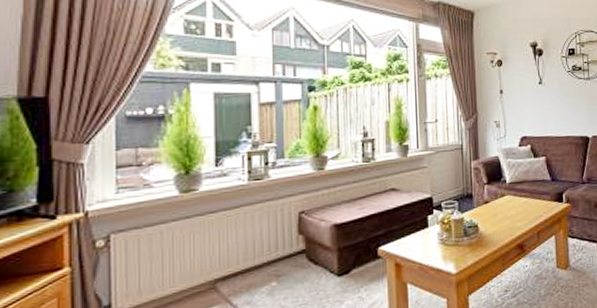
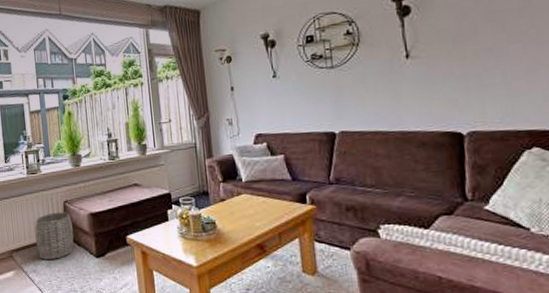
woven basket: none [254,225,310,287] -> present [35,212,74,261]

